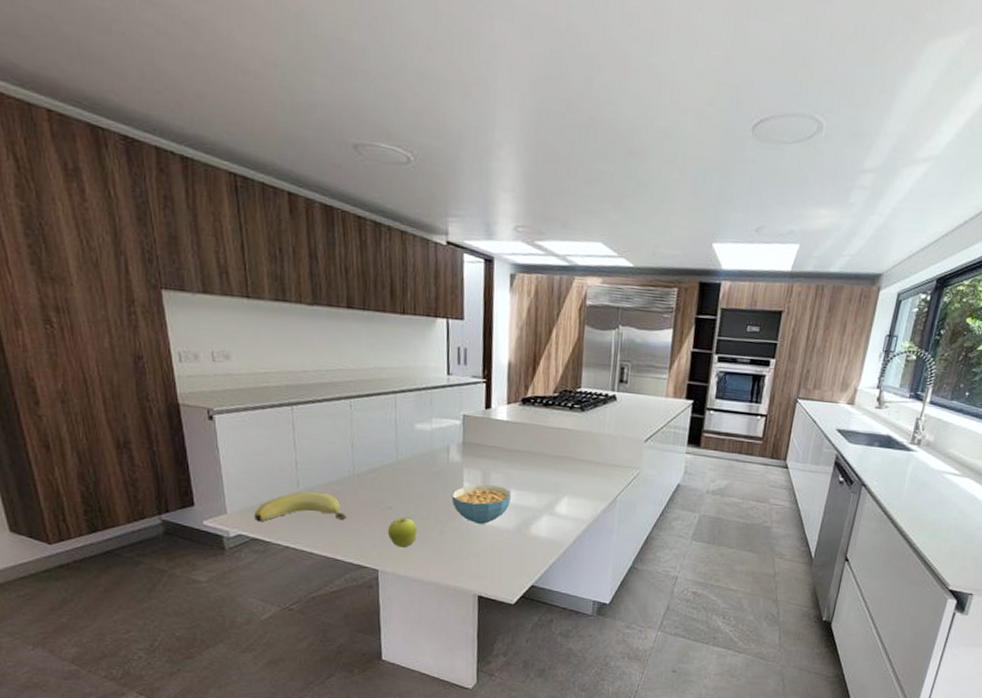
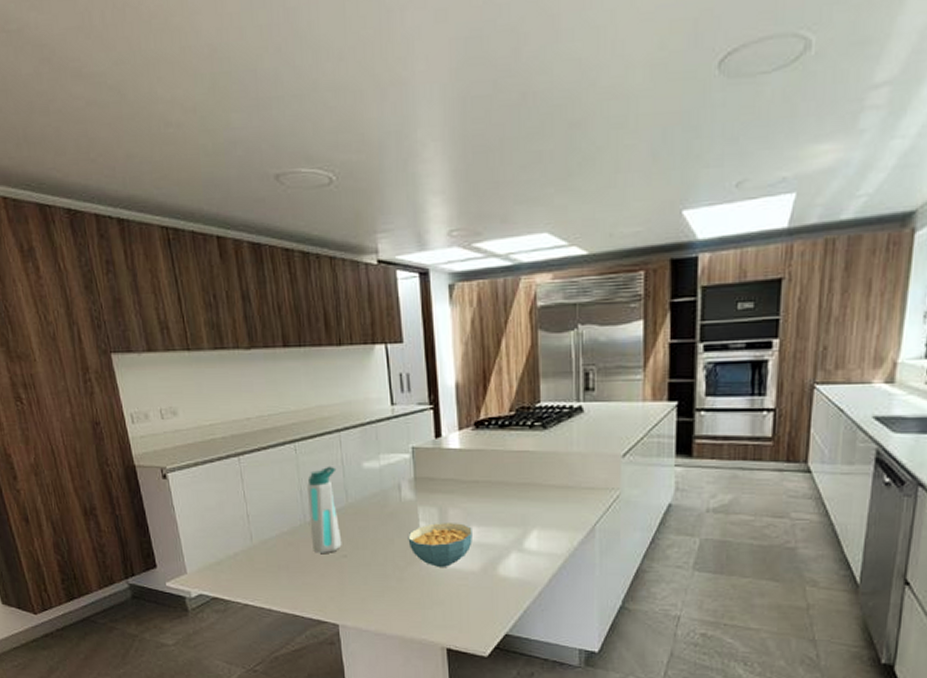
banana: present [254,492,347,522] -> none [212,546,302,580]
water bottle: none [358,423,390,505] -> present [307,466,342,555]
fruit: present [387,518,417,548] -> none [344,566,375,599]

